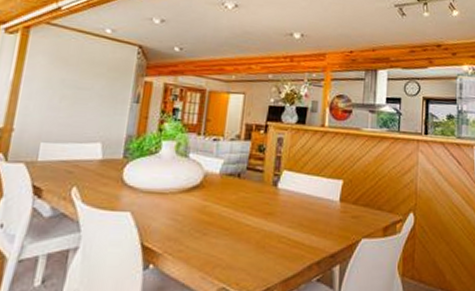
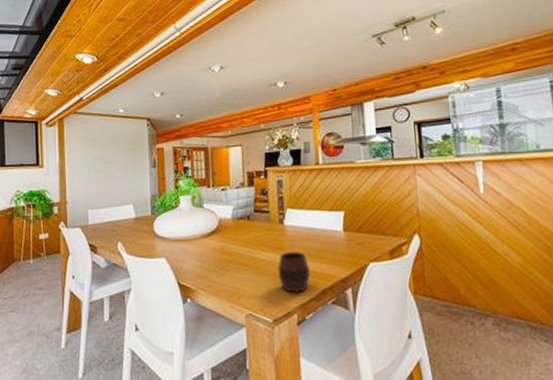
cup: none [262,219,298,266] -> present [278,252,310,293]

